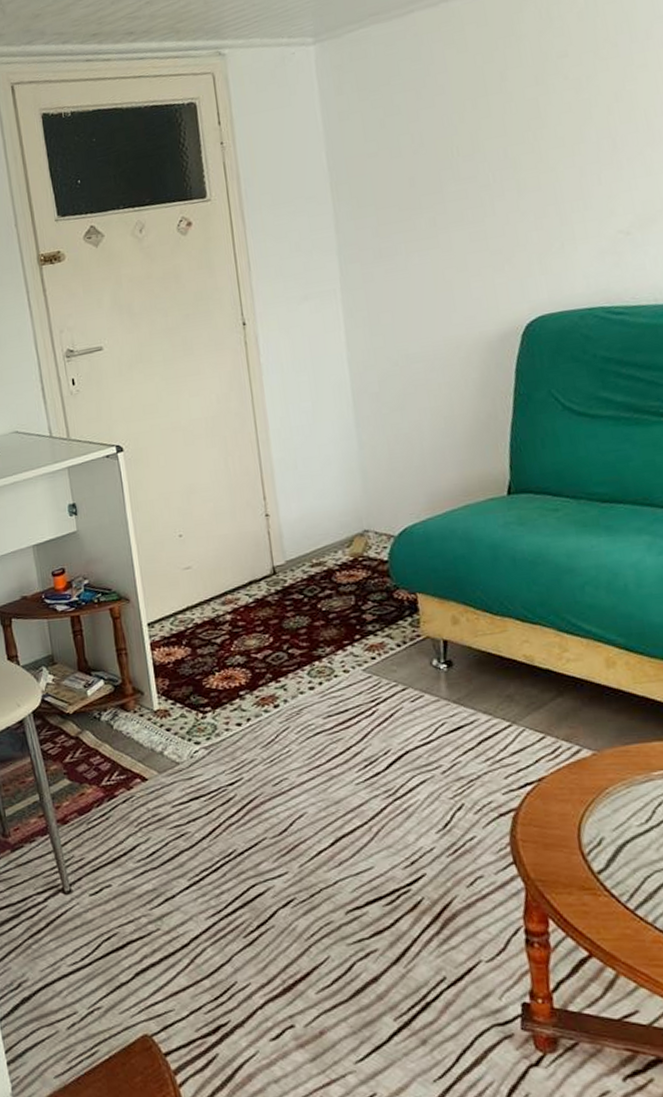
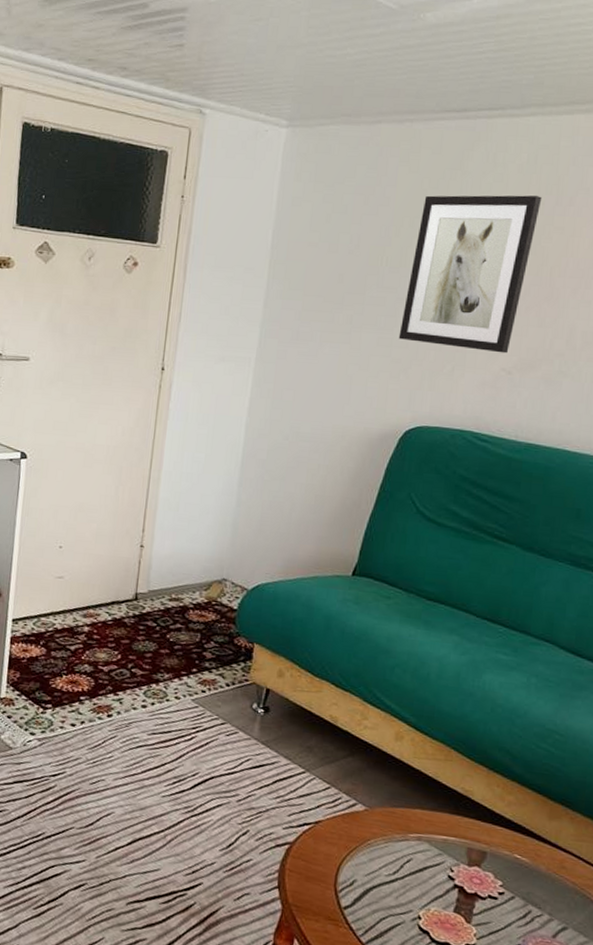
wall art: none [482,38,621,229] -> present [398,195,542,354]

